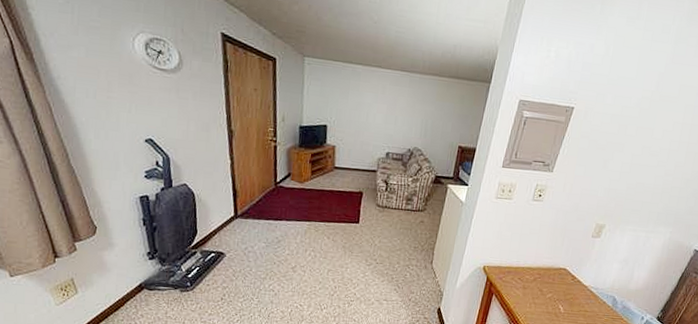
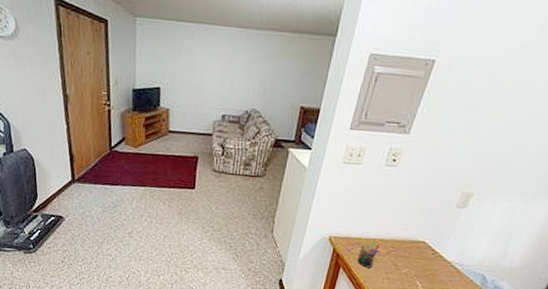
pen holder: none [508,265,528,295] -> present [357,236,380,269]

